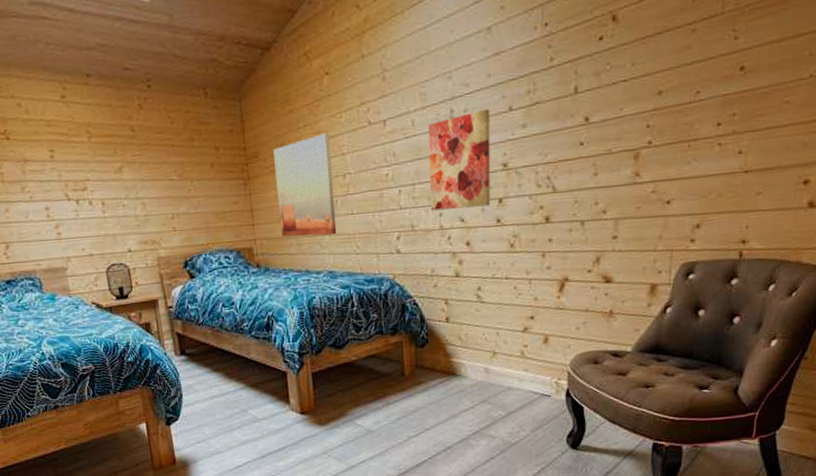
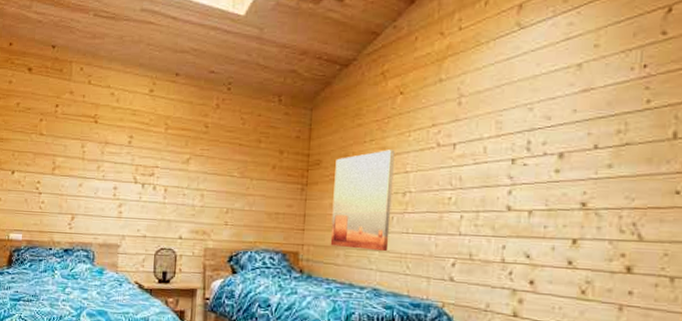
wall art: present [428,109,491,211] -> none [493,144,571,245]

